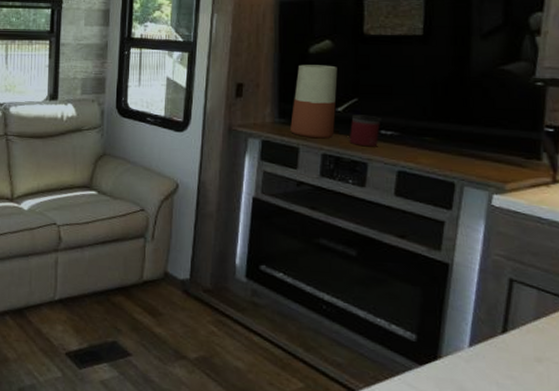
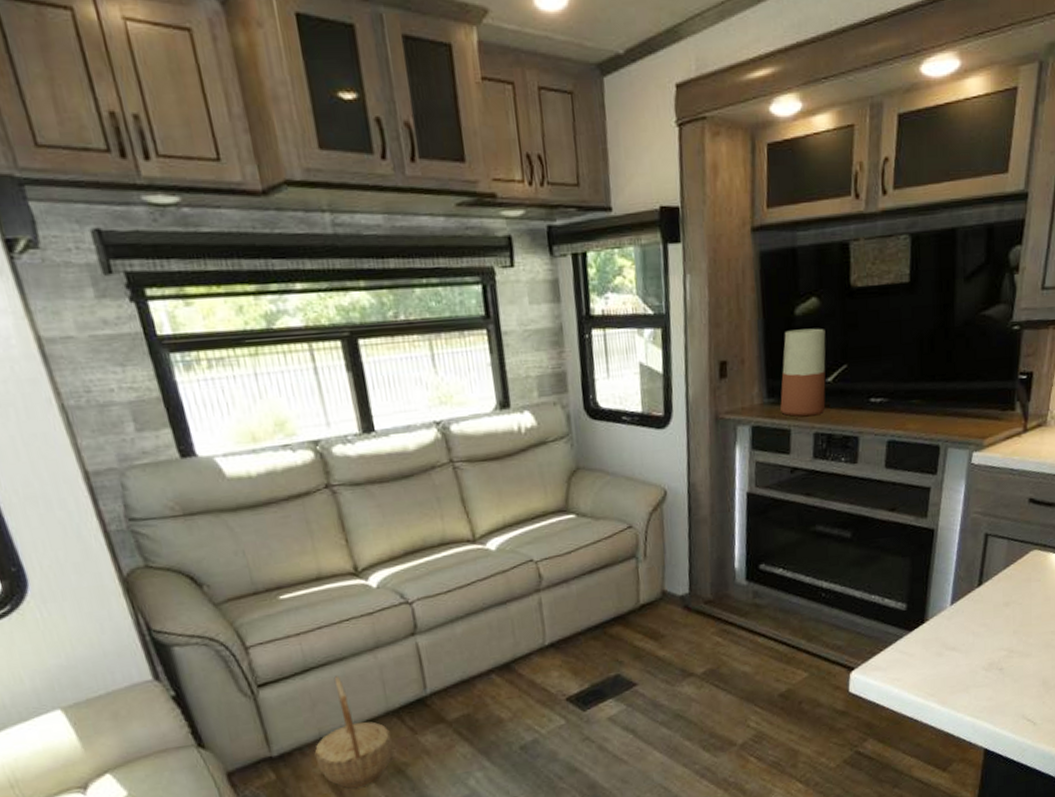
beverage cup: present [349,114,381,147] -> none [840,382,871,419]

